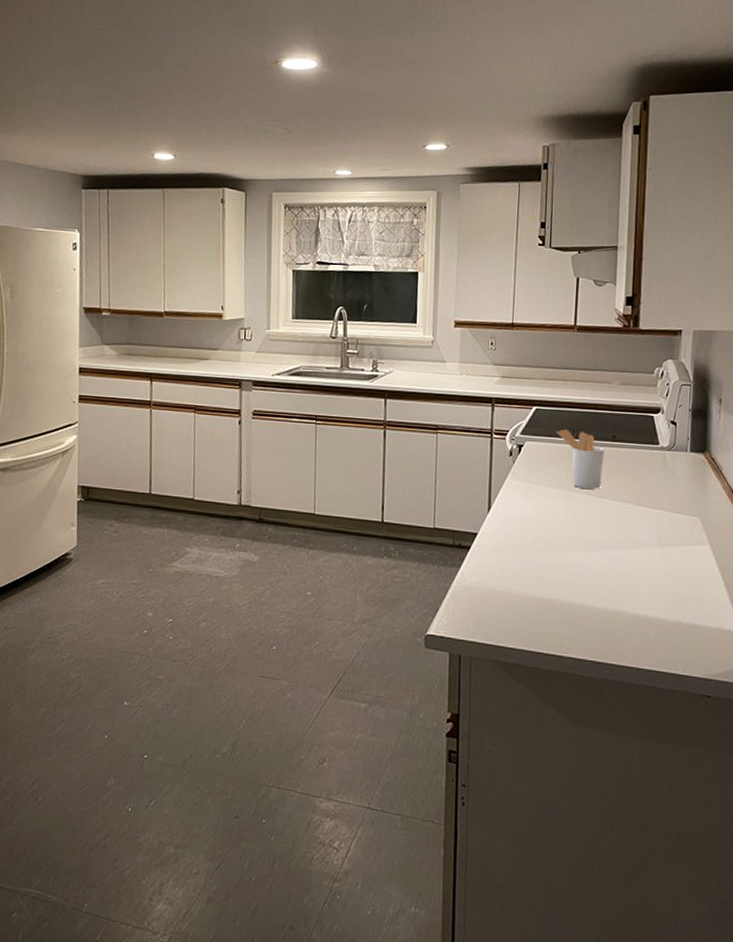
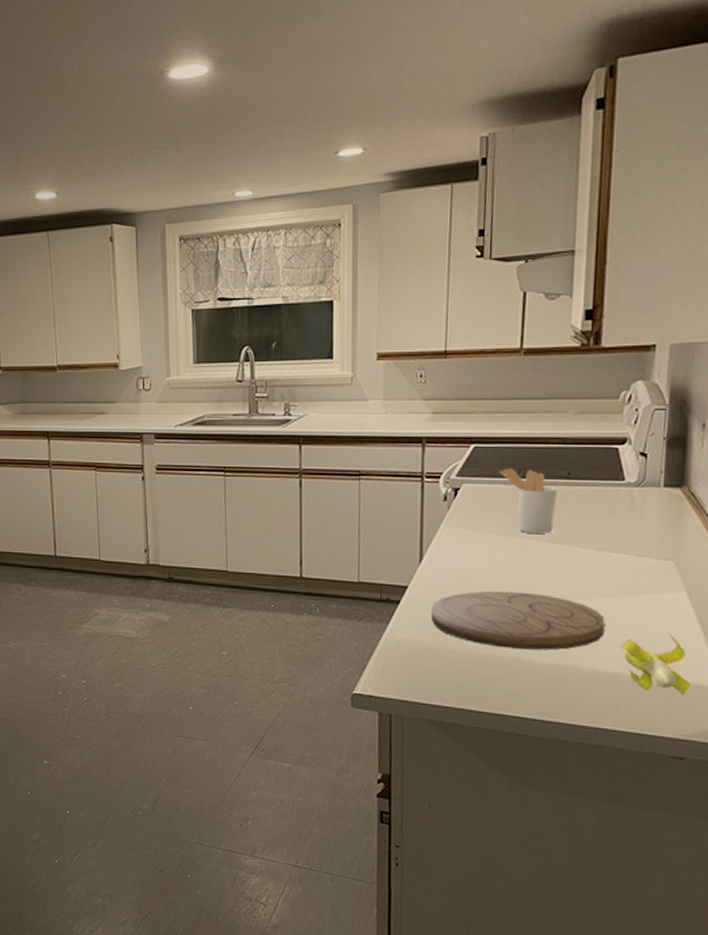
cutting board: none [497,539,644,596] -> present [431,590,605,650]
banana: none [658,579,716,638] -> present [621,630,692,694]

